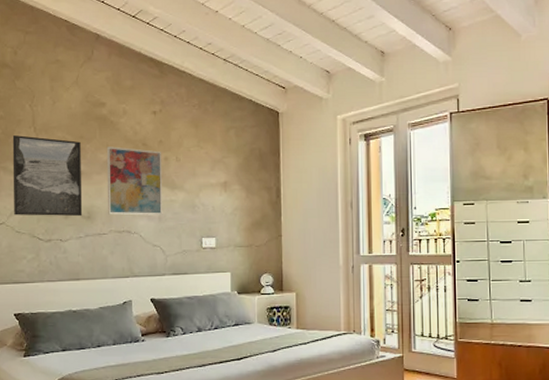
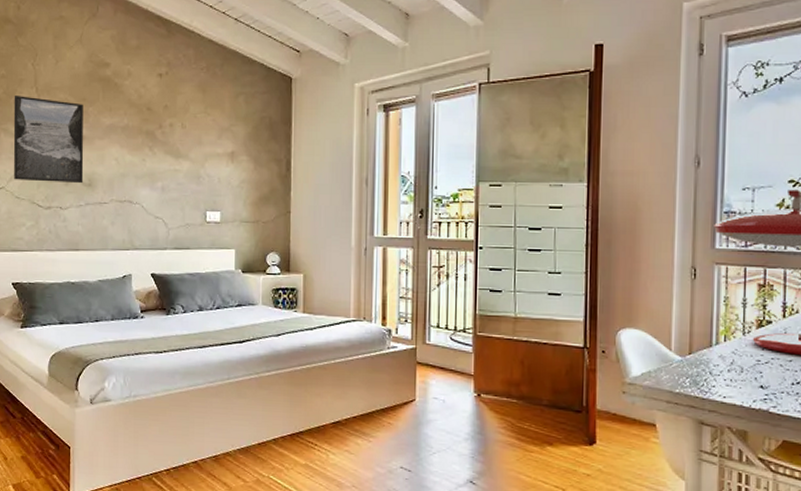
wall art: present [106,146,163,216] -> none [109,110,167,185]

